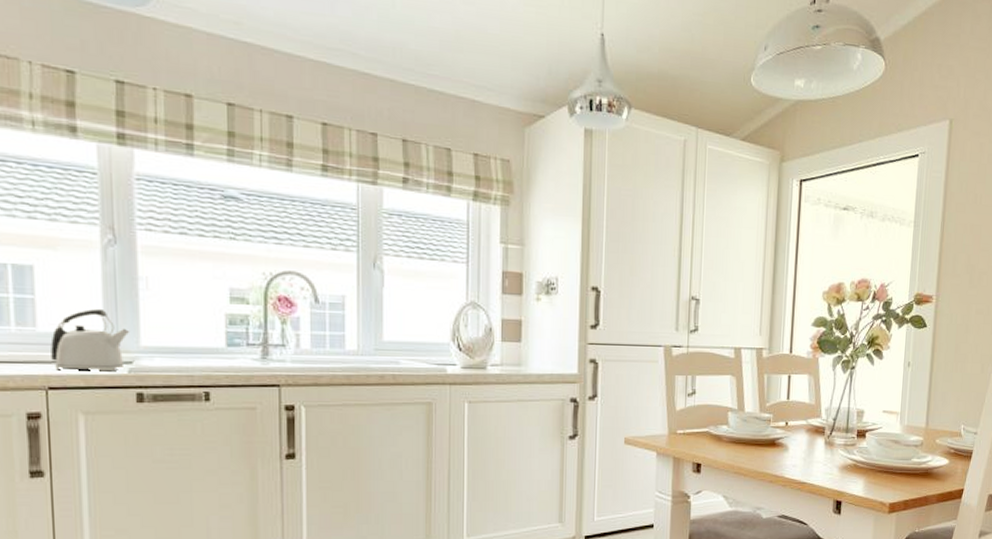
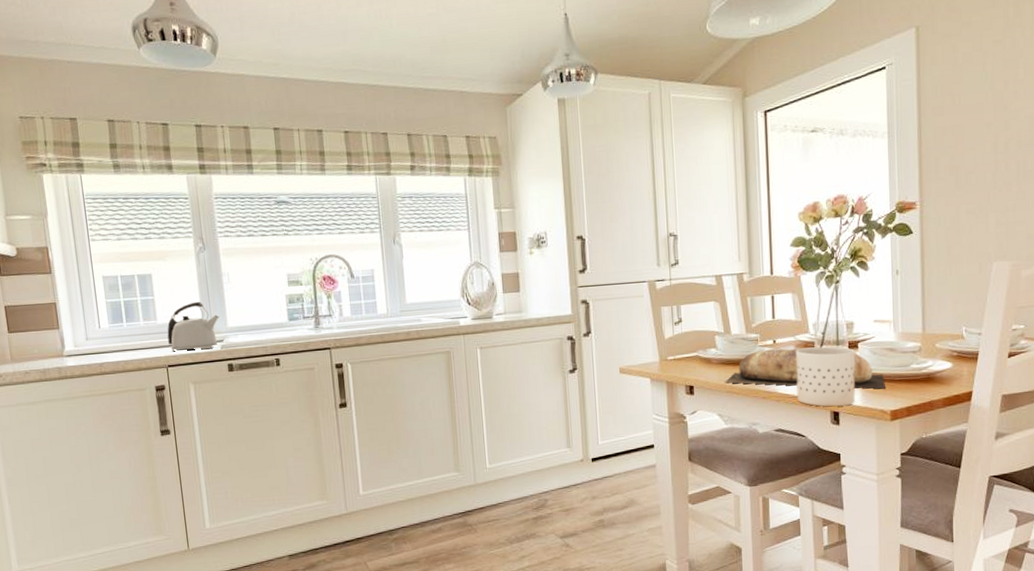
bread loaf: none [733,431,887,481] -> present [725,348,885,389]
mug: none [803,433,862,496] -> present [795,346,856,407]

